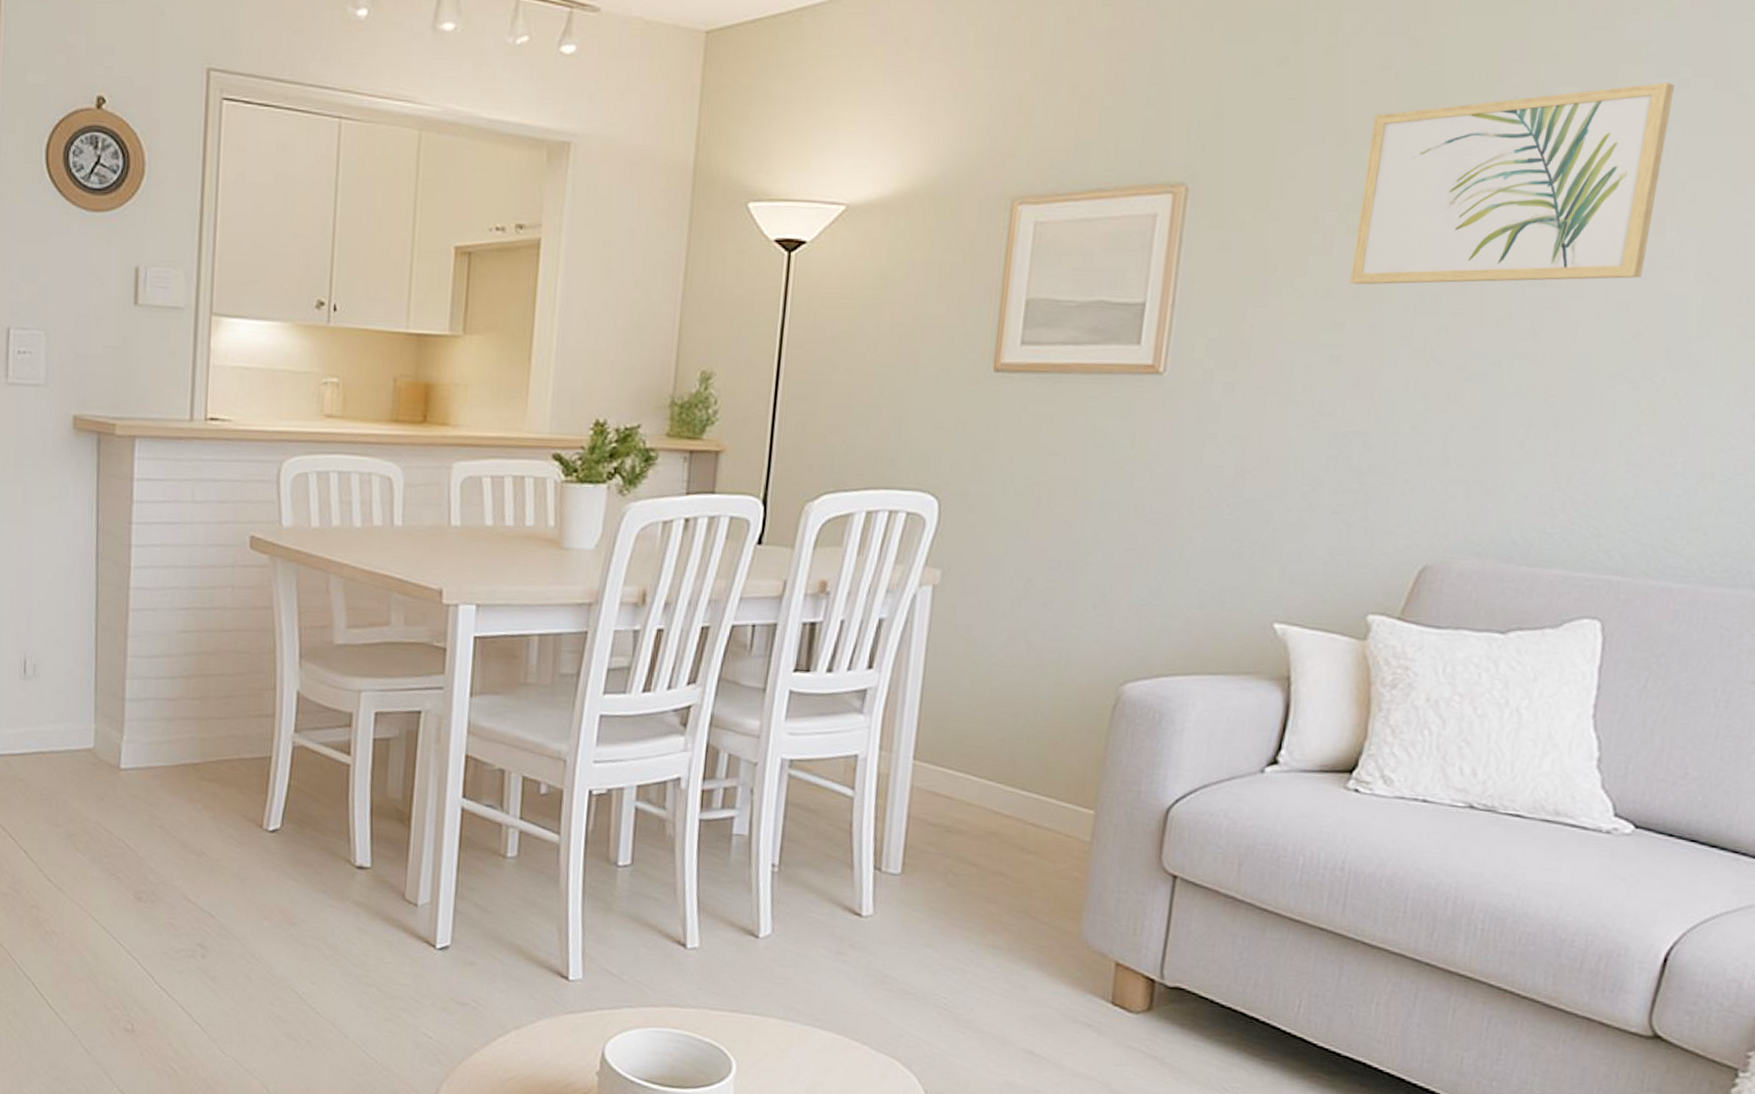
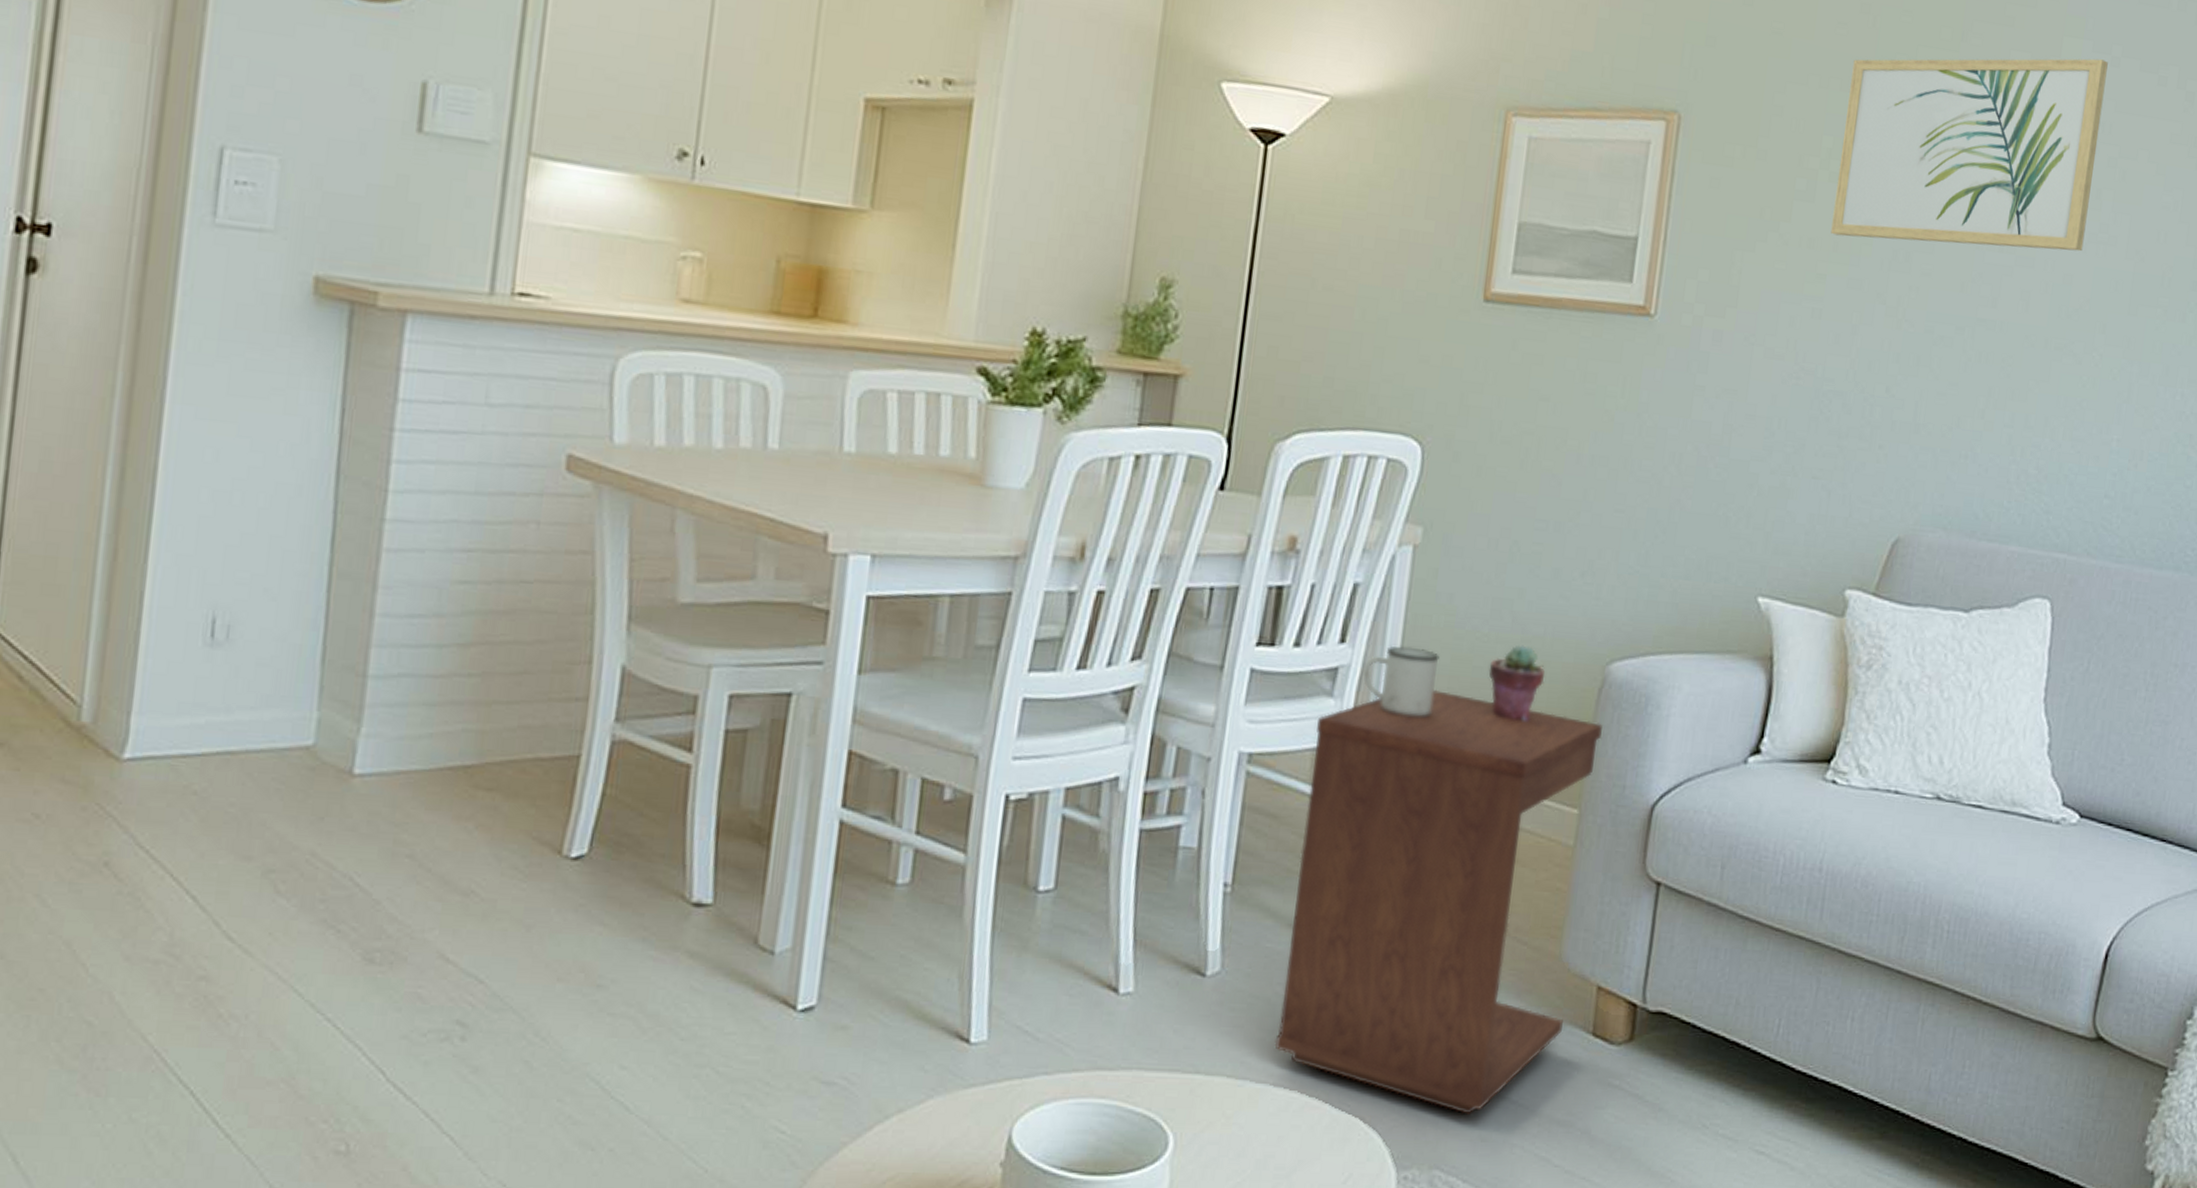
side table: none [819,707,1117,1063] -> present [1274,689,1603,1115]
mug: none [889,671,959,731] -> present [1363,646,1440,718]
potted succulent: none [1005,669,1060,735] -> present [1488,645,1546,721]

